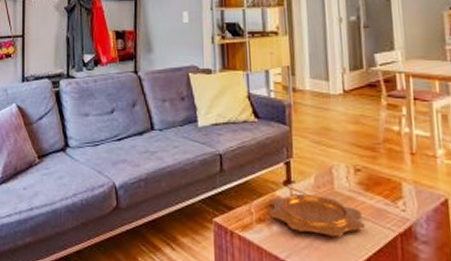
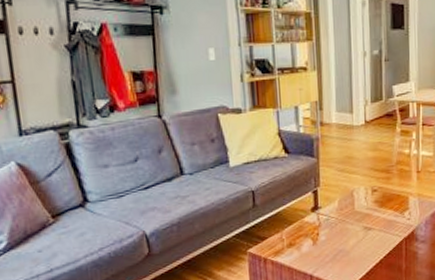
decorative bowl: present [269,193,365,237] -> none [298,216,379,249]

